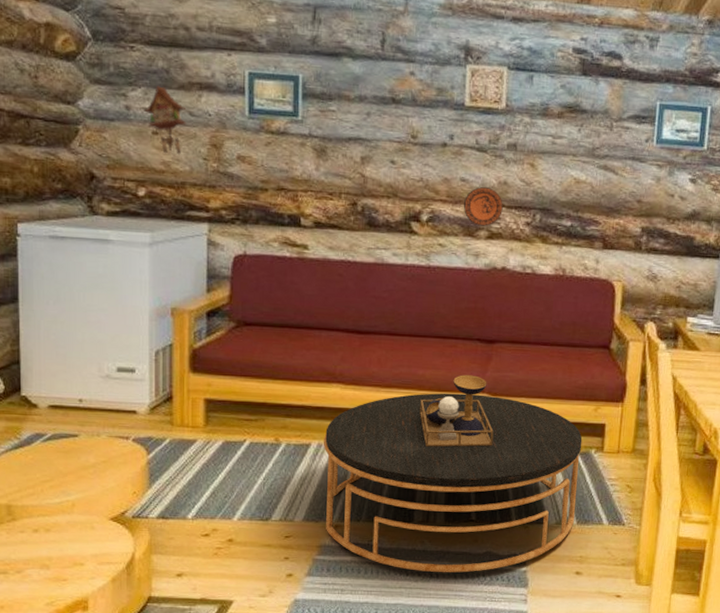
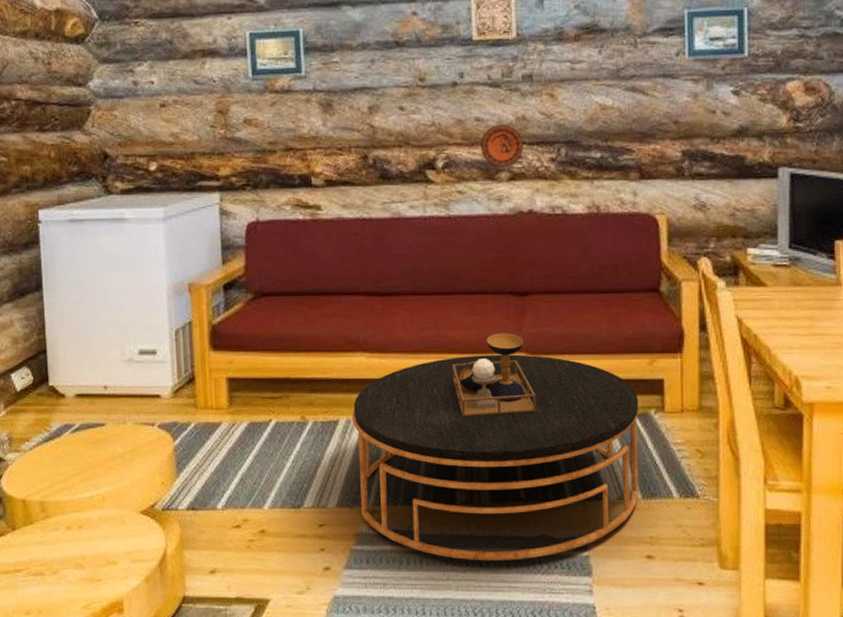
cuckoo clock: present [144,86,187,155] -> none [150,58,192,126]

